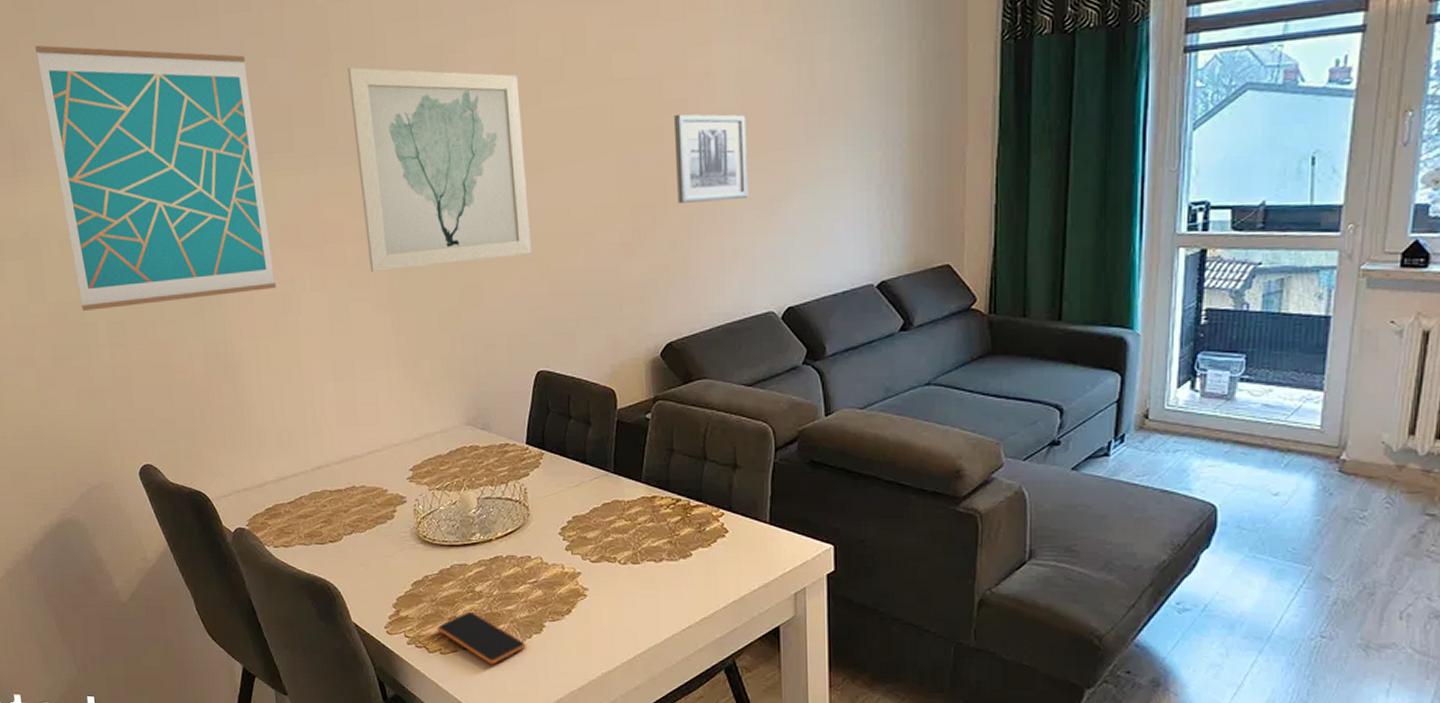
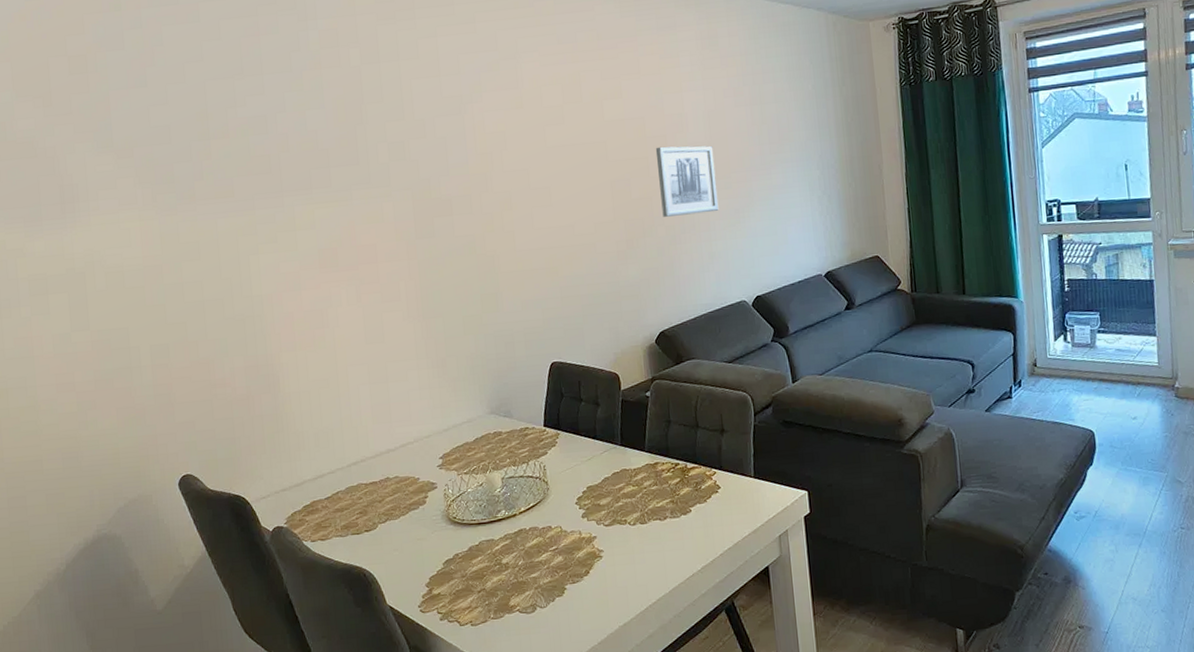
wall art: present [35,45,277,312] -> none [88,103,315,337]
wall art: present [347,67,531,272] -> none [379,116,542,286]
smartphone: present [437,611,526,665] -> none [468,582,550,630]

